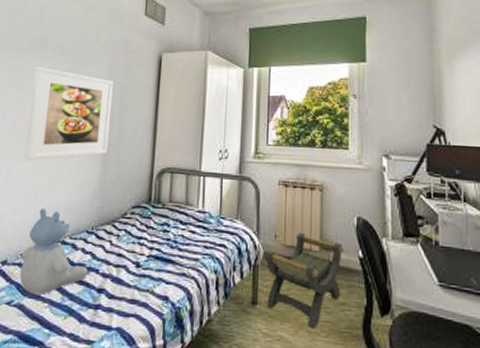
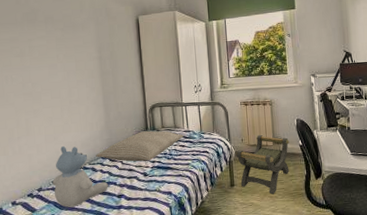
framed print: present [24,66,114,161] -> none [31,36,107,113]
pillow: none [80,203,196,246] -> present [96,131,184,162]

